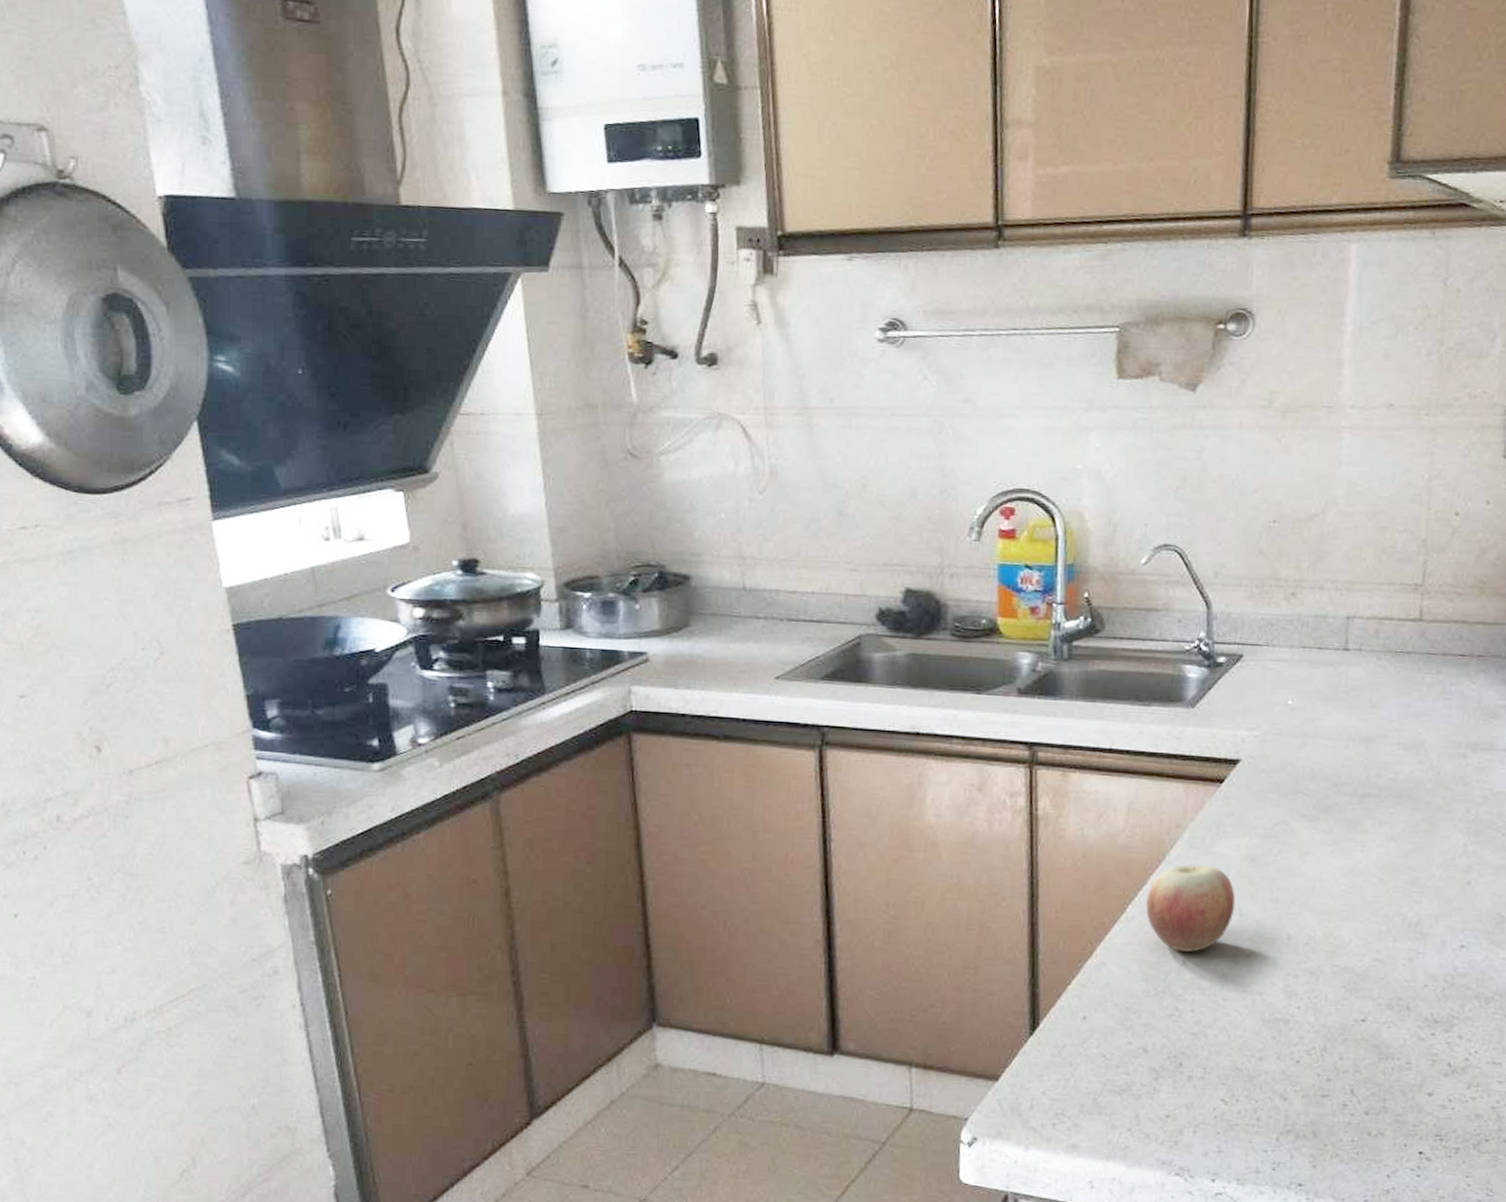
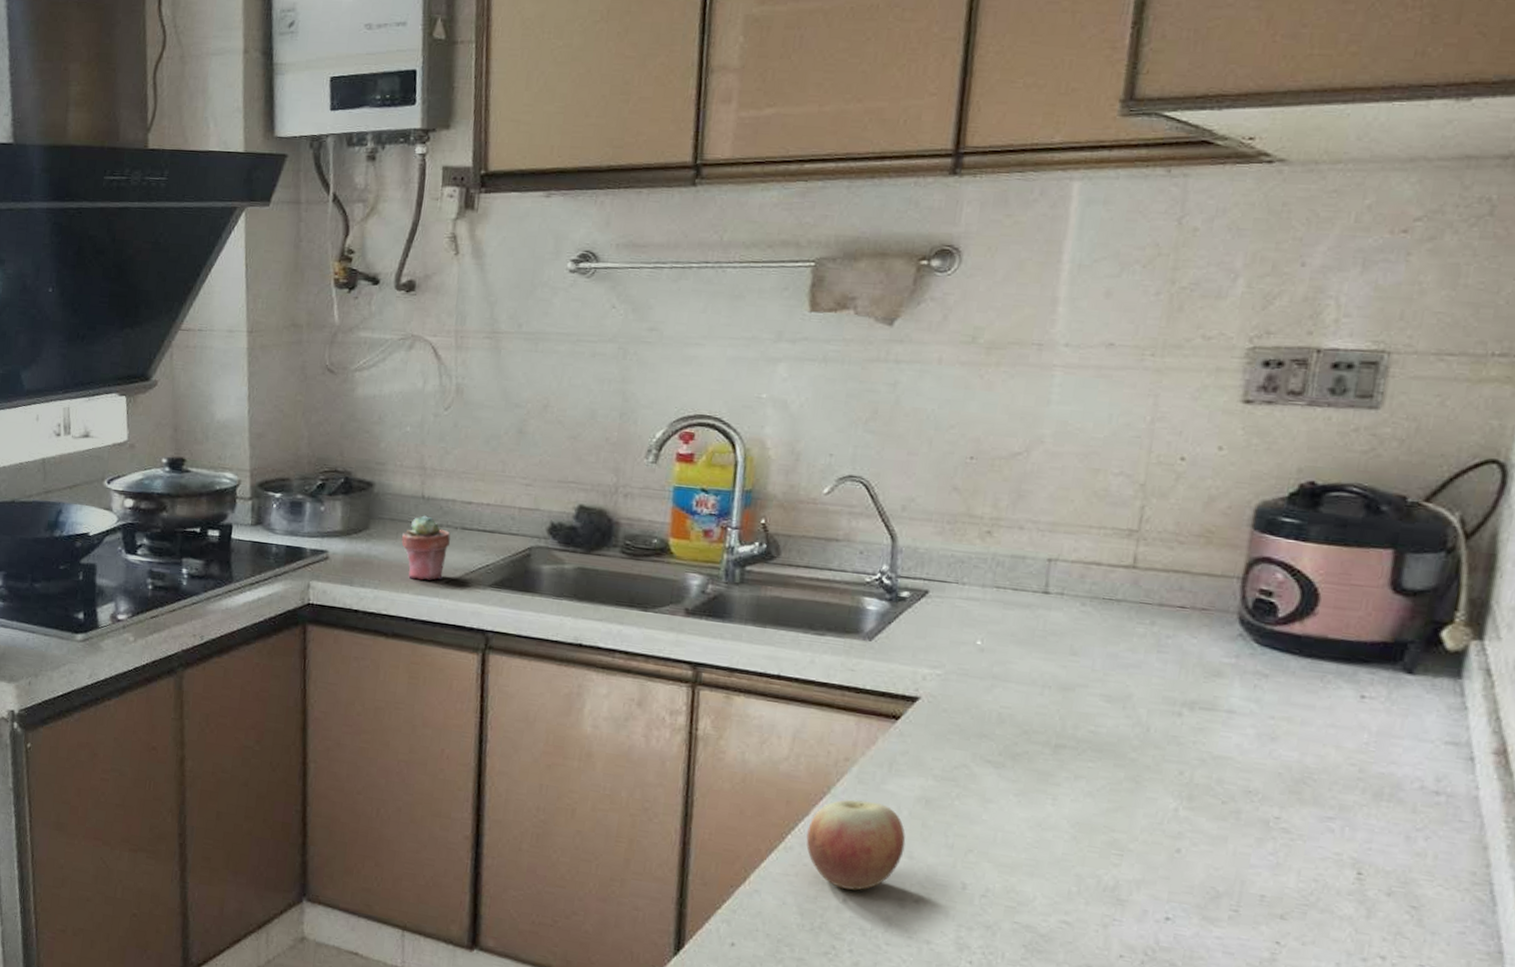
potted succulent: none [725,608,777,677] -> present [401,515,451,580]

